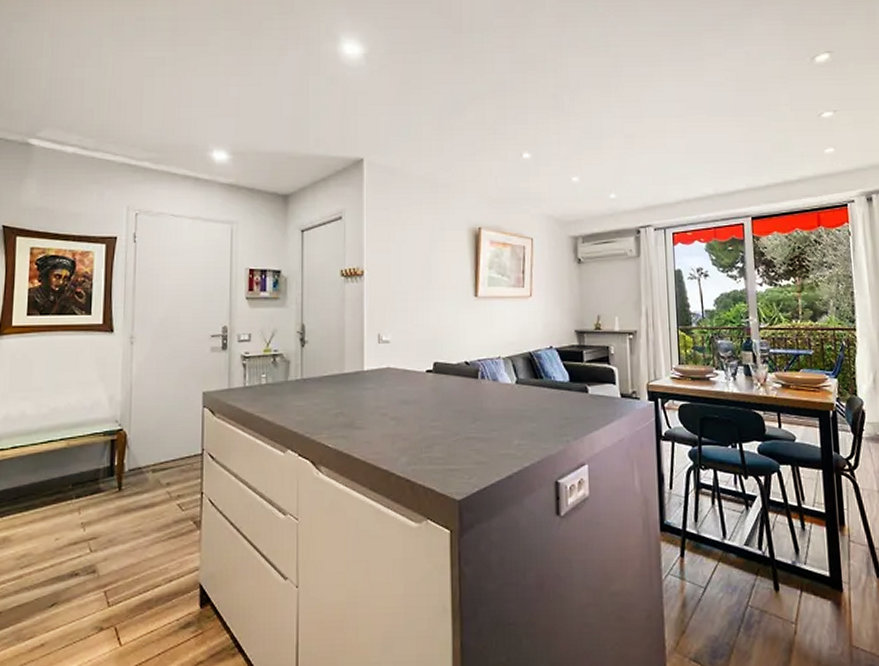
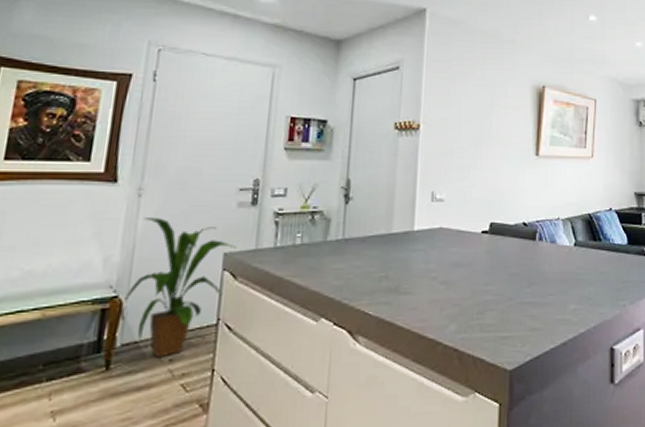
house plant: none [128,362,214,482] -> present [124,217,238,358]

